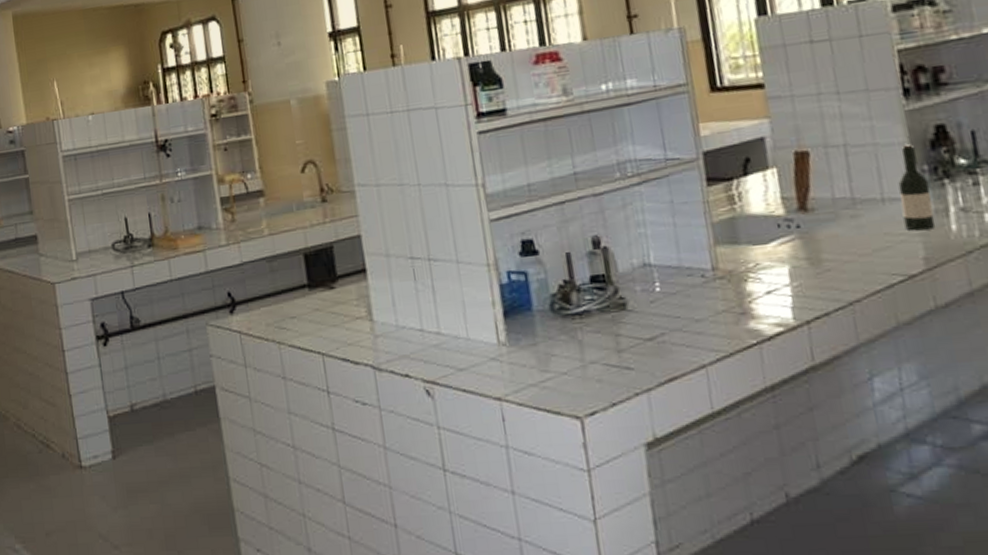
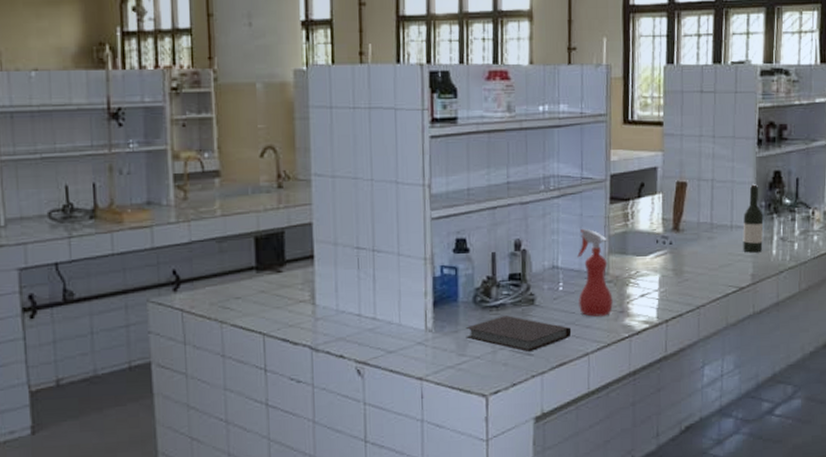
notebook: none [545,323,680,366] -> present [466,315,572,353]
spray bottle: none [673,217,731,321] -> present [577,228,613,317]

